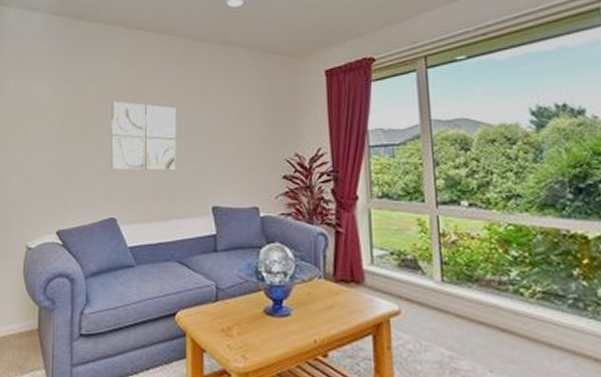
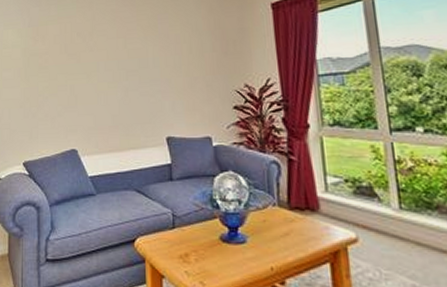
wall art: present [111,101,176,172] -> none [71,40,131,106]

